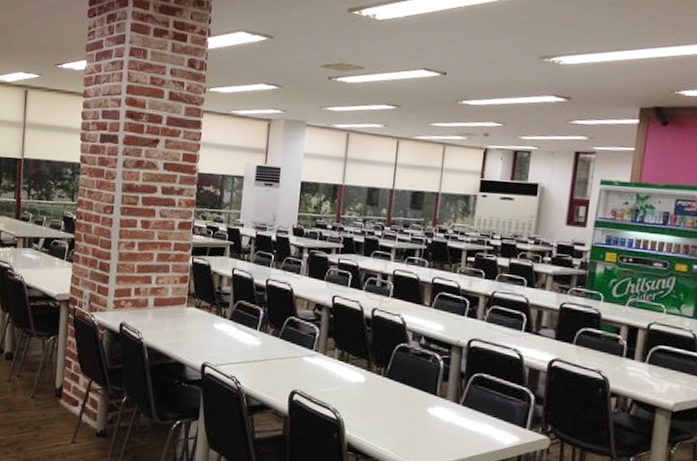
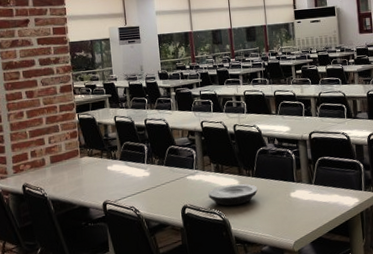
plate: none [325,378,387,406] -> present [208,183,258,206]

